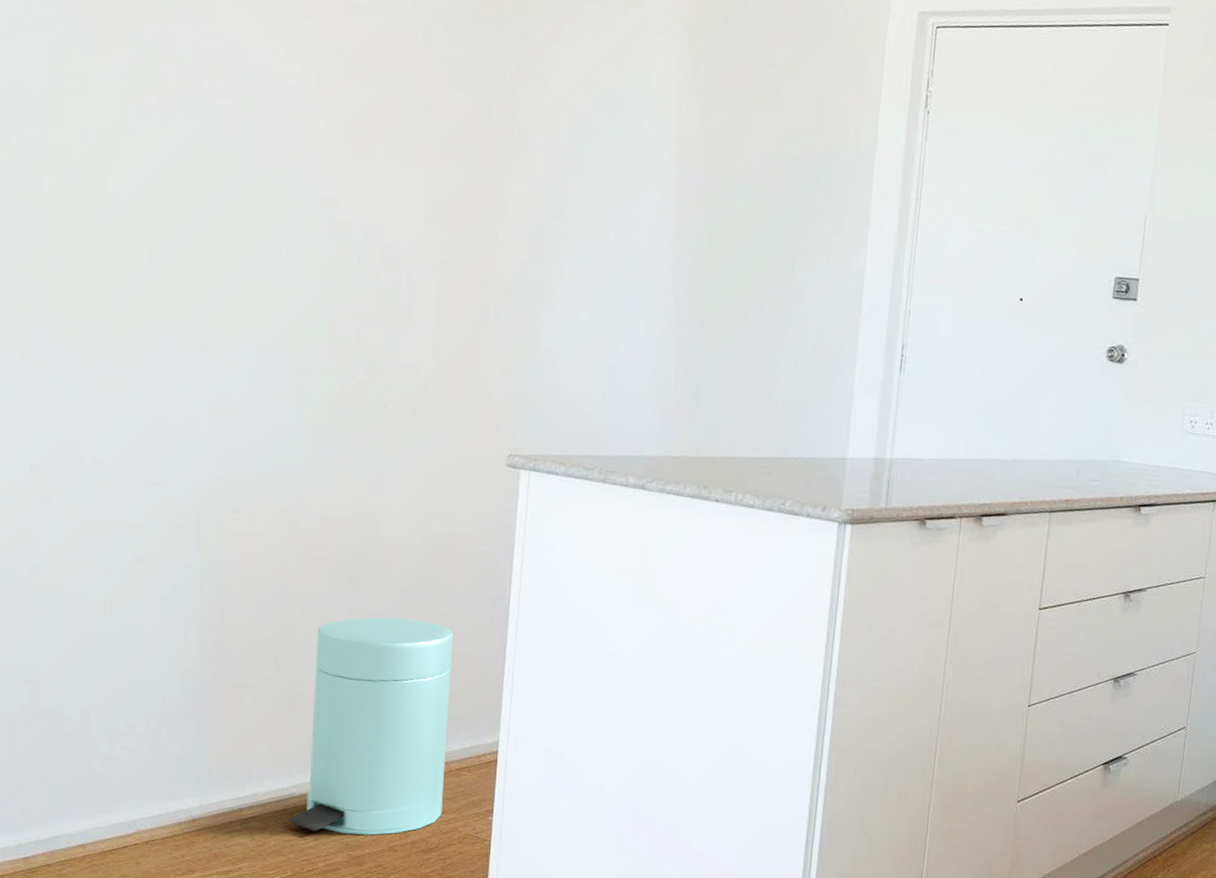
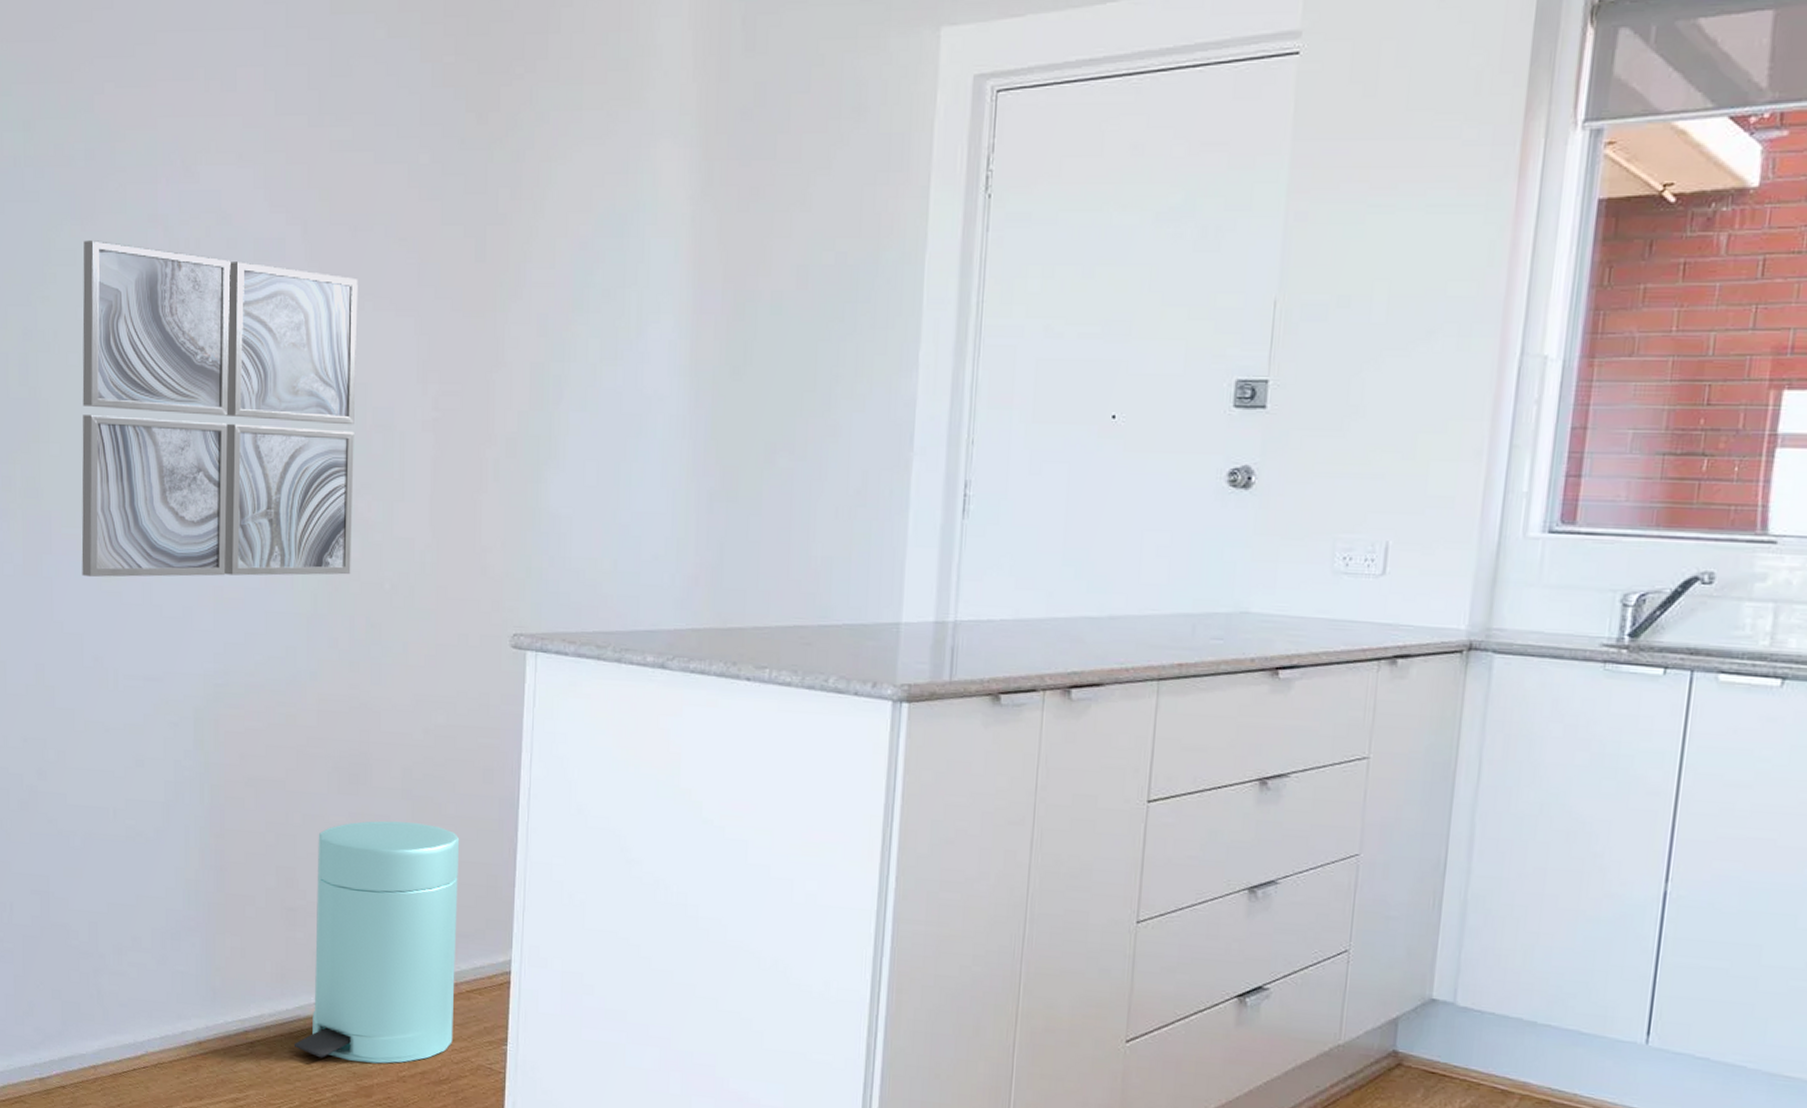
wall art: none [83,68,371,395] -> present [81,240,358,578]

